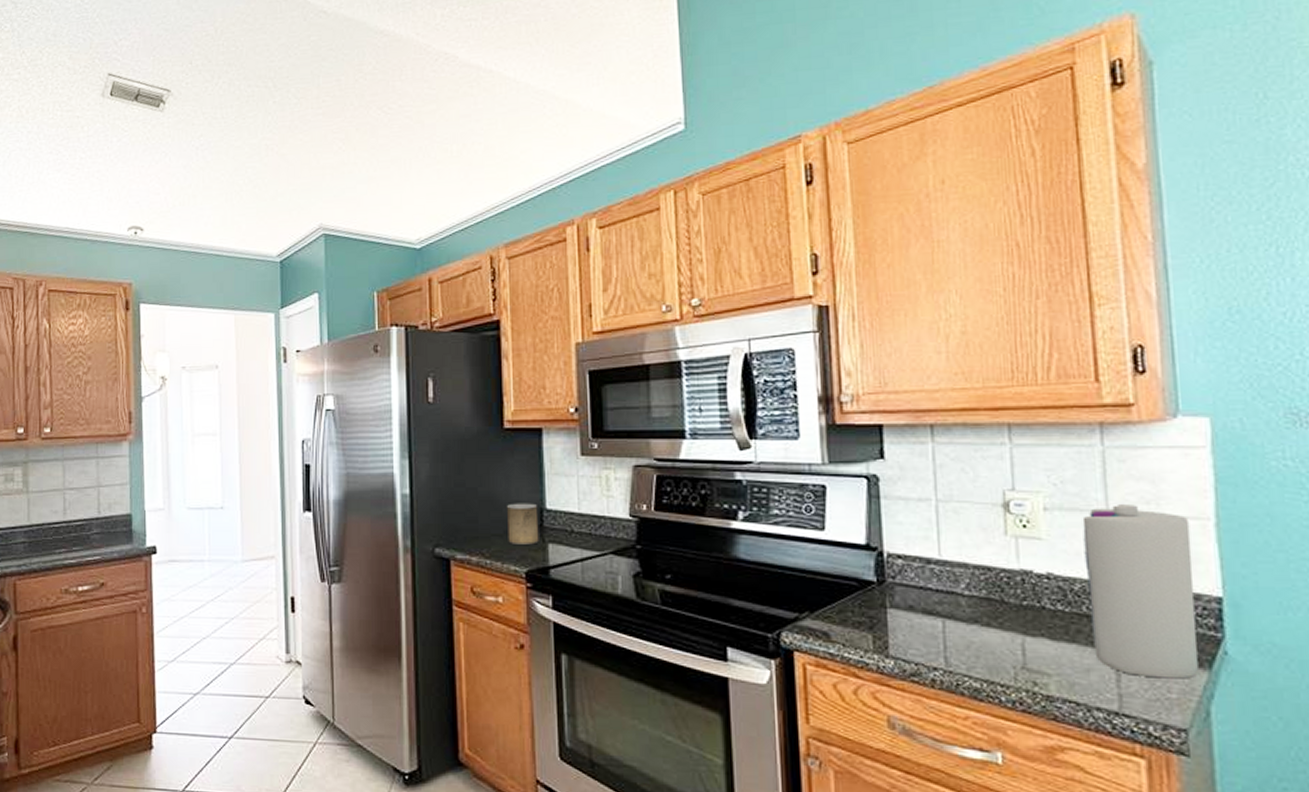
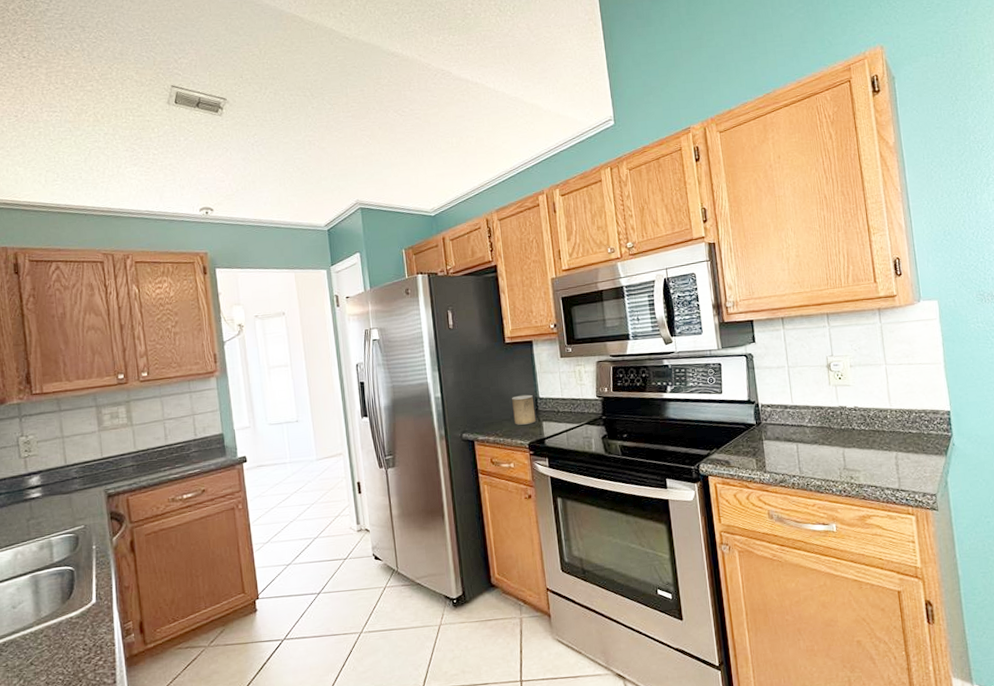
paper towel holder: present [1082,505,1198,679] -> none [872,358,940,465]

